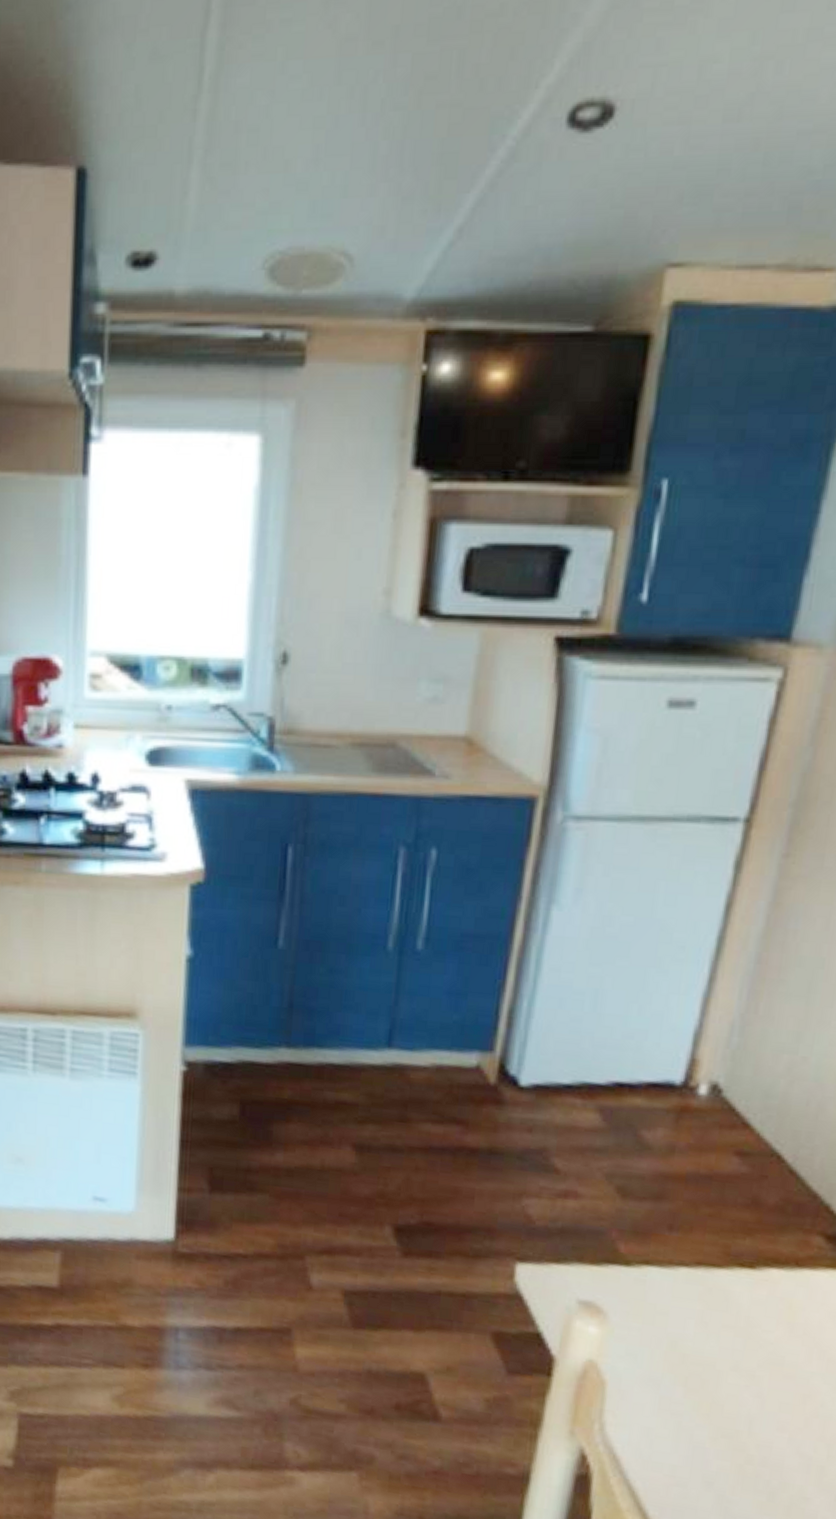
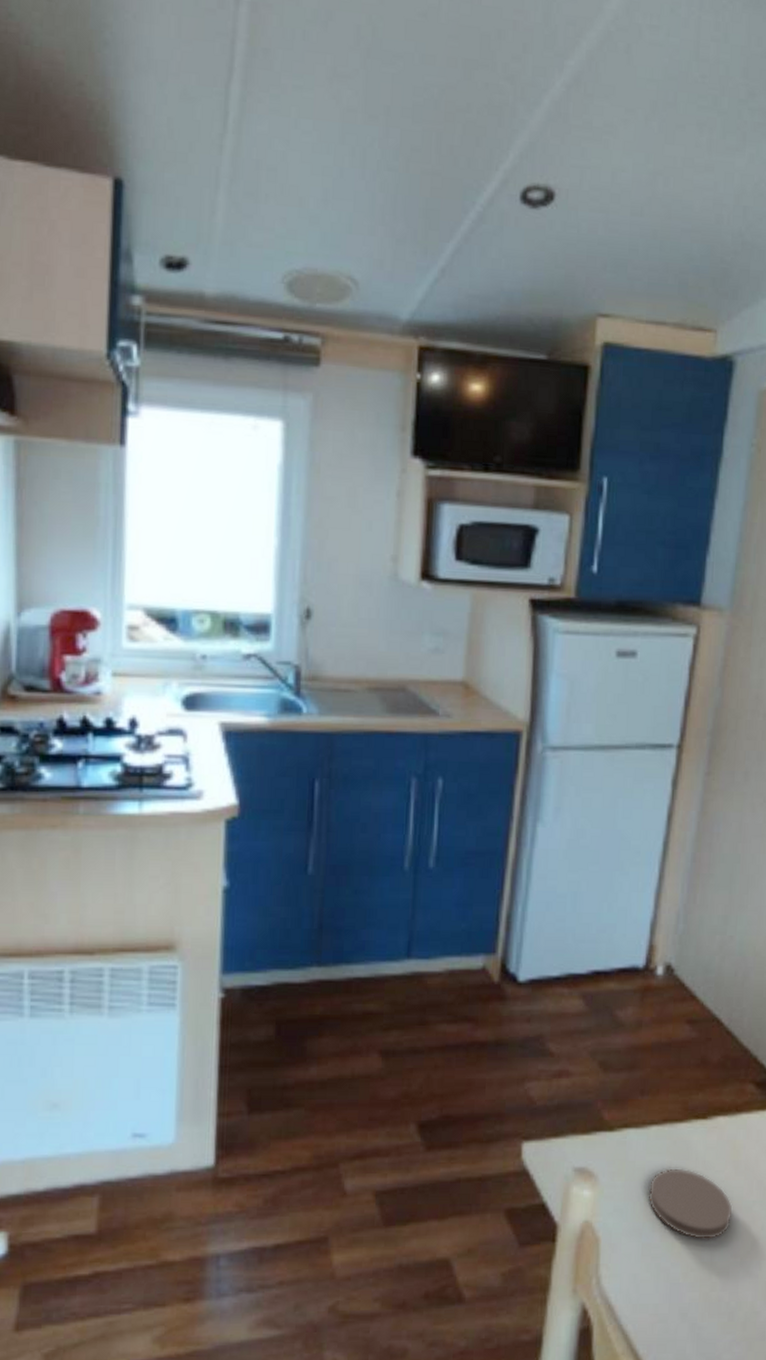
coaster: none [670,1318,783,1407] -> present [648,1168,733,1239]

